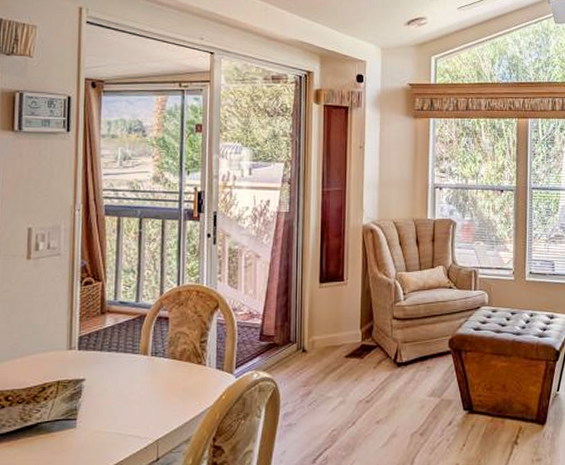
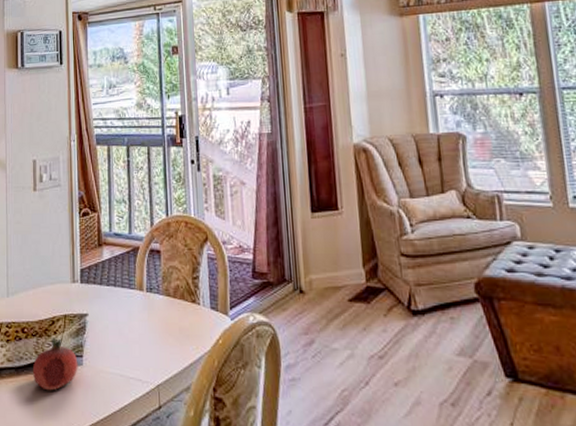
fruit: none [16,404,71,455] -> present [32,338,78,391]

